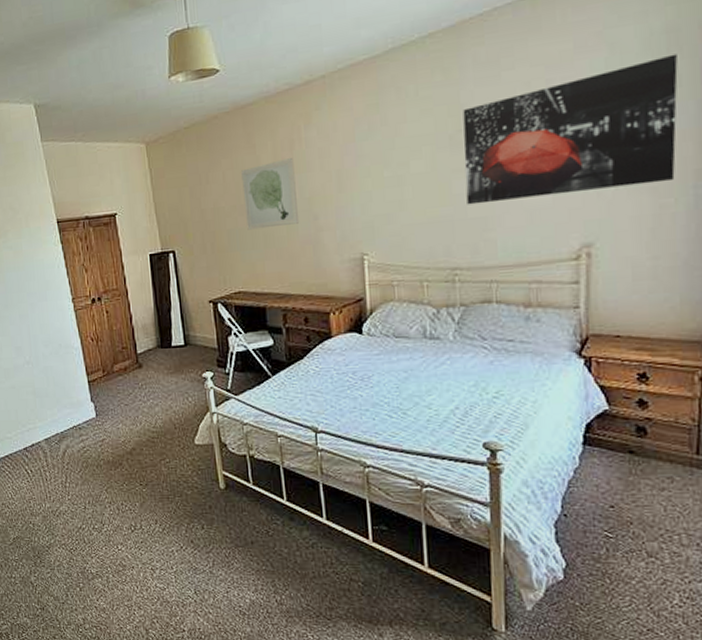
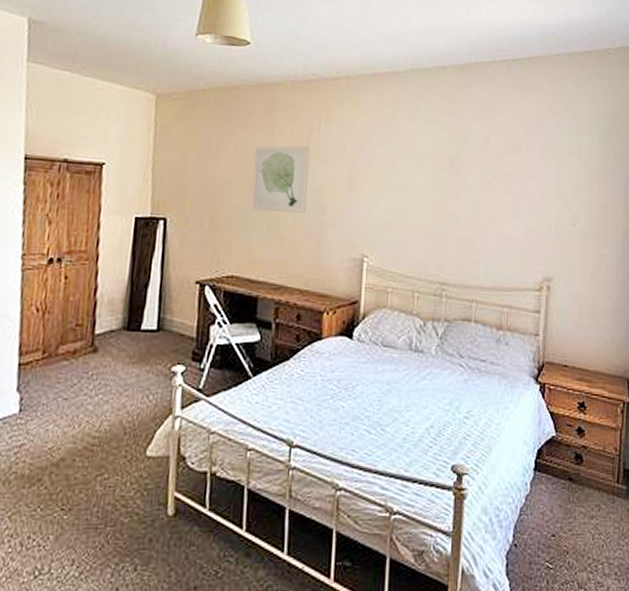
wall art: present [463,54,678,205] -> none [459,134,614,235]

